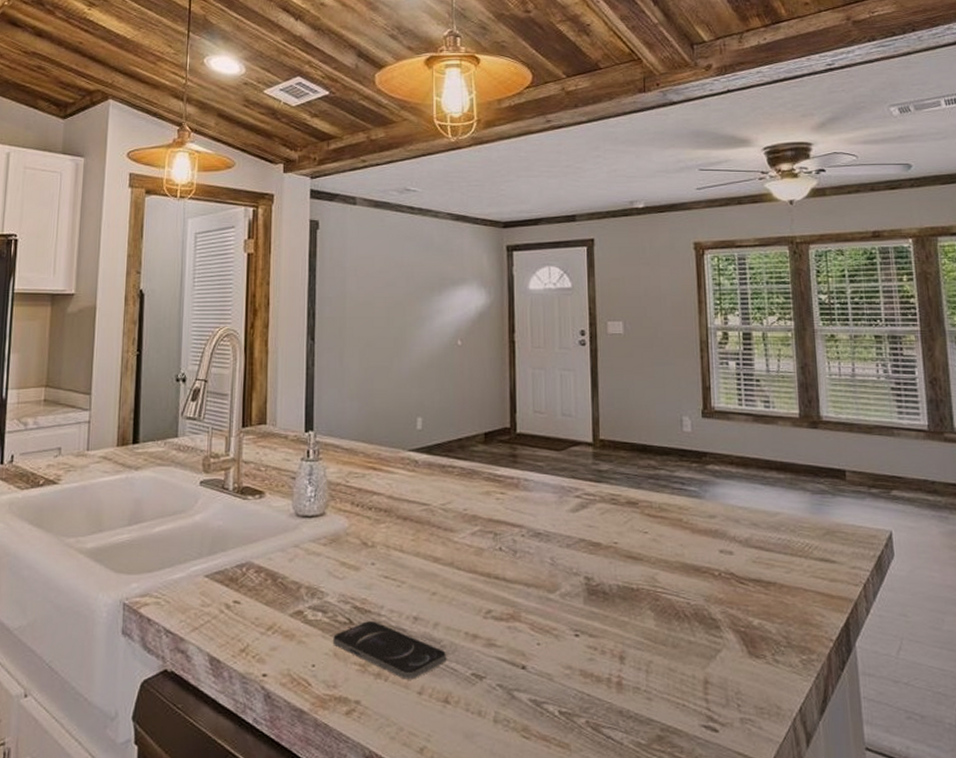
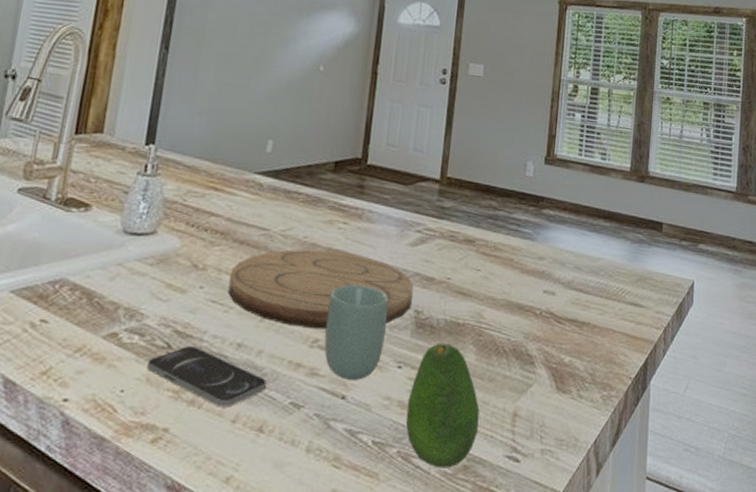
cutting board: none [398,521,580,600] -> present [228,249,413,329]
cup: none [496,554,558,650] -> present [324,285,389,380]
fruit: none [589,609,668,739] -> present [405,343,480,468]

